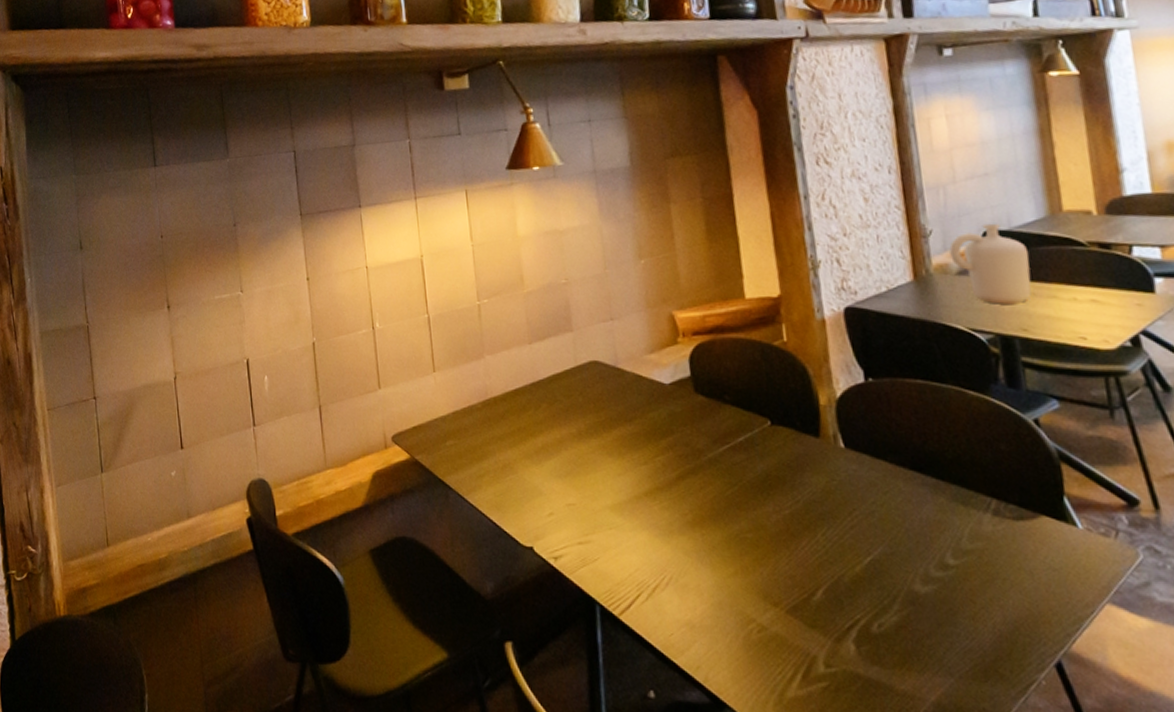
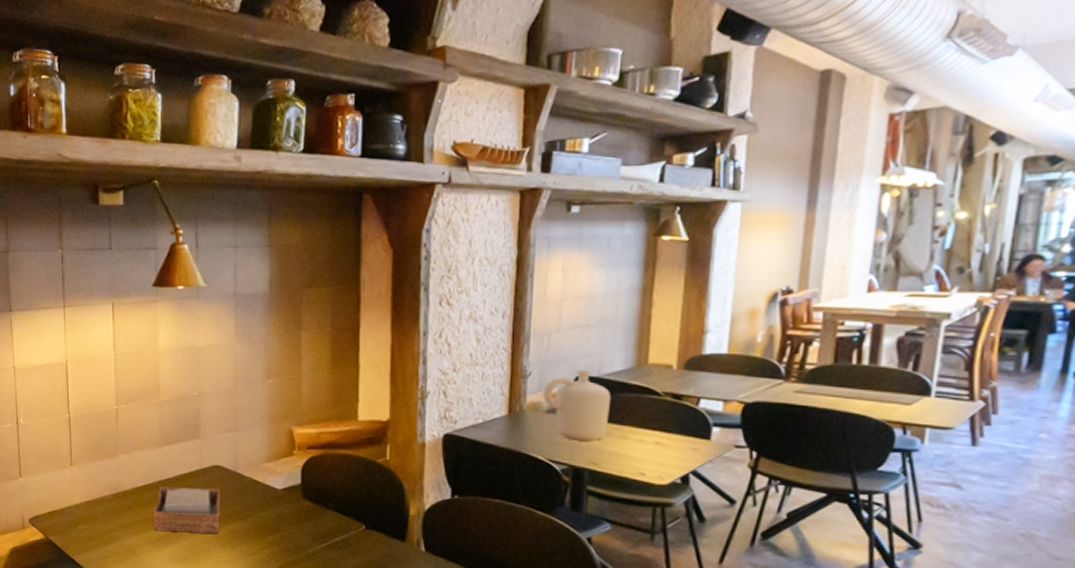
napkin holder: none [528,388,605,442] -> present [152,487,221,535]

